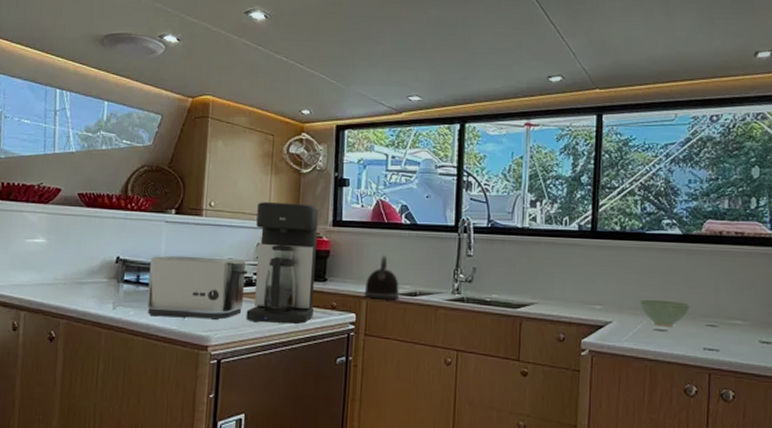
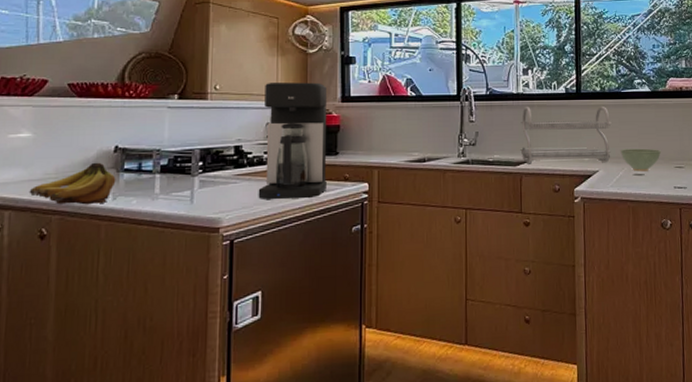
fruit: none [41,271,117,312] -> present [29,162,116,205]
toaster: present [147,255,248,321] -> none [151,139,258,204]
kettle: present [364,255,400,300] -> none [375,126,410,168]
dish rack: none [522,242,631,314] -> present [520,105,612,164]

